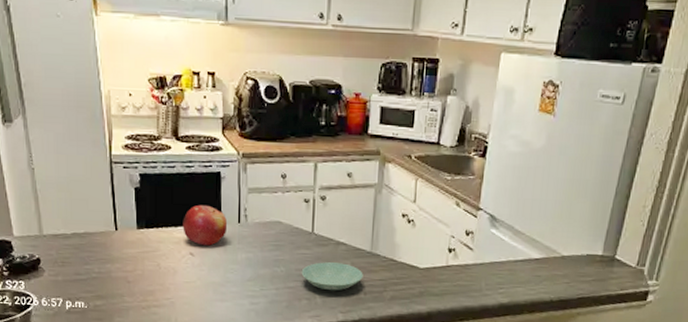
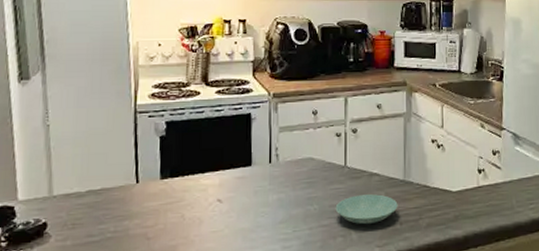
fruit: present [183,204,227,246] -> none [210,147,257,191]

